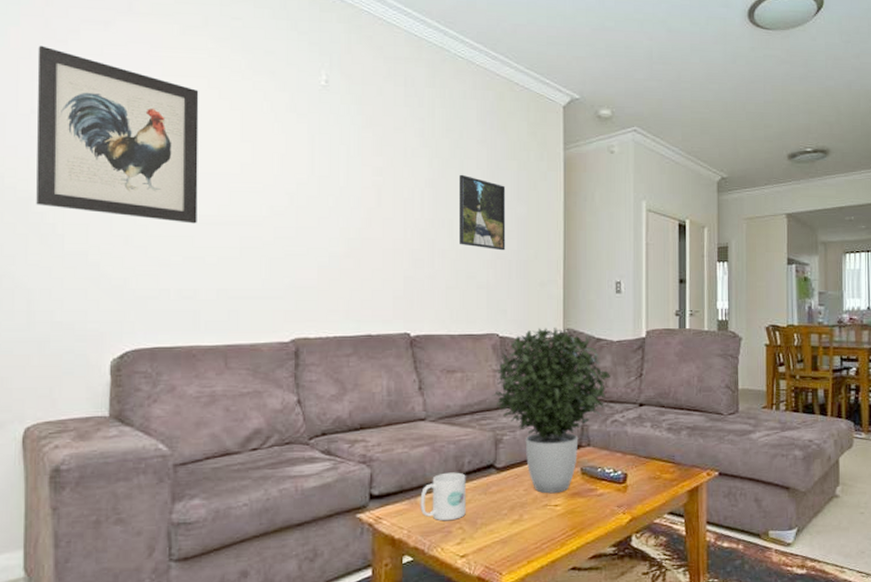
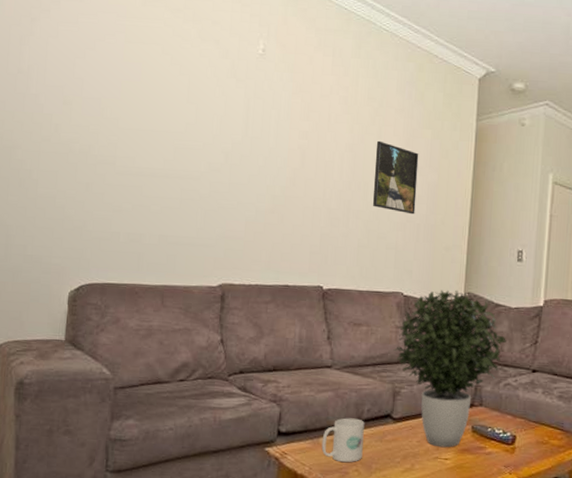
wall art: present [36,45,199,224] -> none [18,14,154,176]

